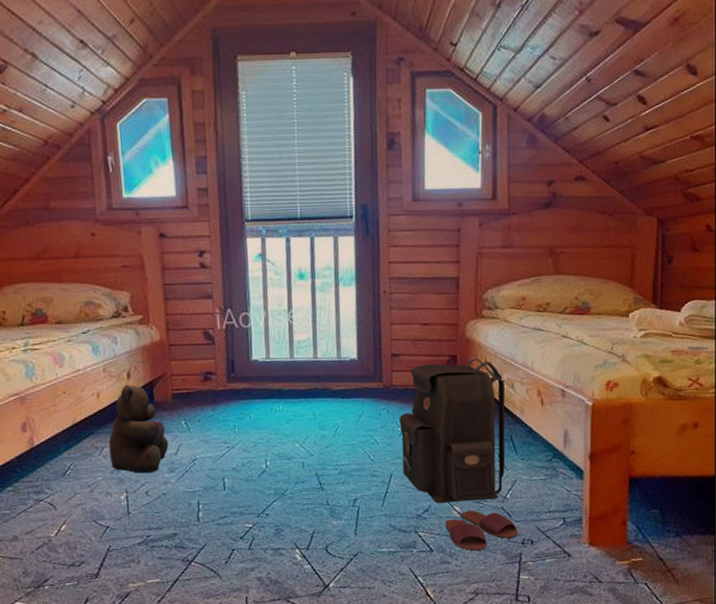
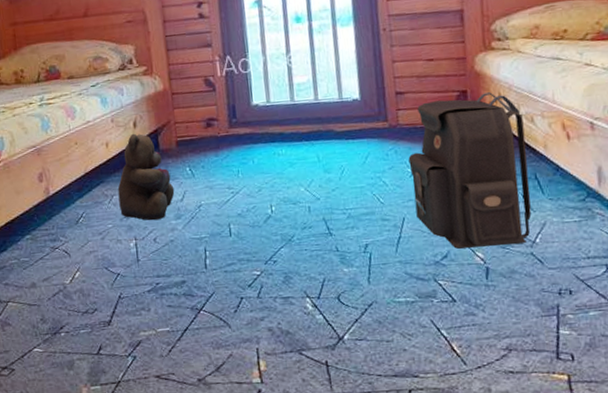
slippers: present [445,510,518,551] -> none [467,256,553,301]

